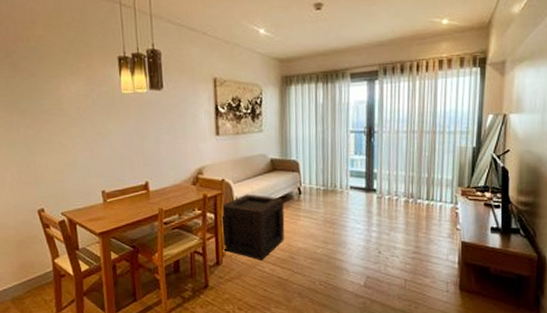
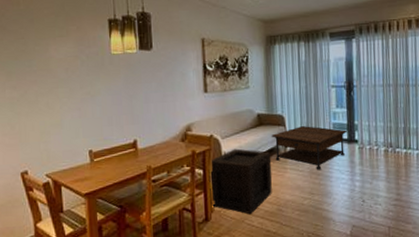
coffee table: none [285,173,366,219] -> present [271,126,348,170]

